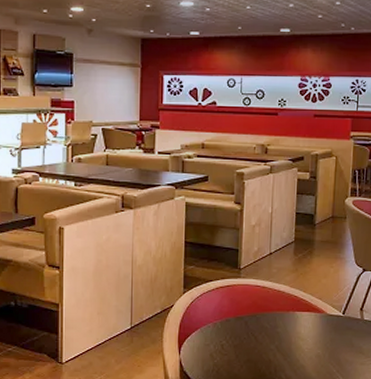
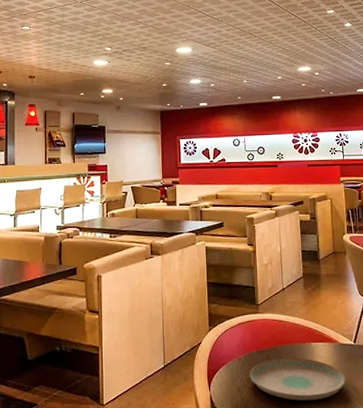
plate: none [225,325,329,370] -> present [250,357,346,401]

